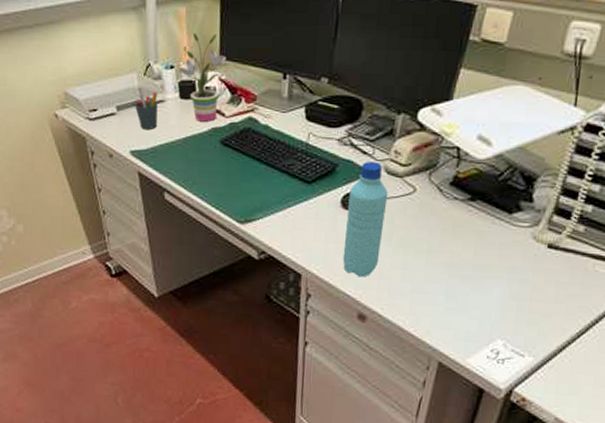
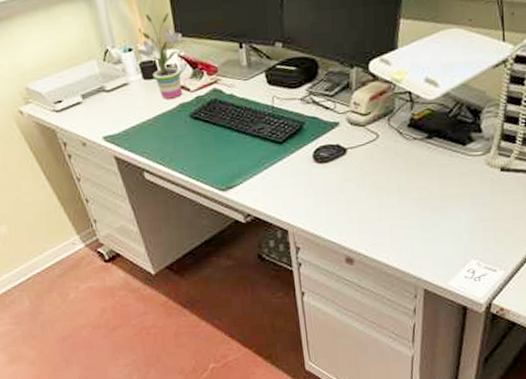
pen holder: present [134,87,158,130] -> none [99,73,125,115]
water bottle: present [342,161,388,277] -> none [319,114,357,224]

